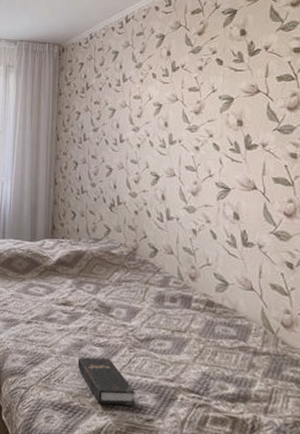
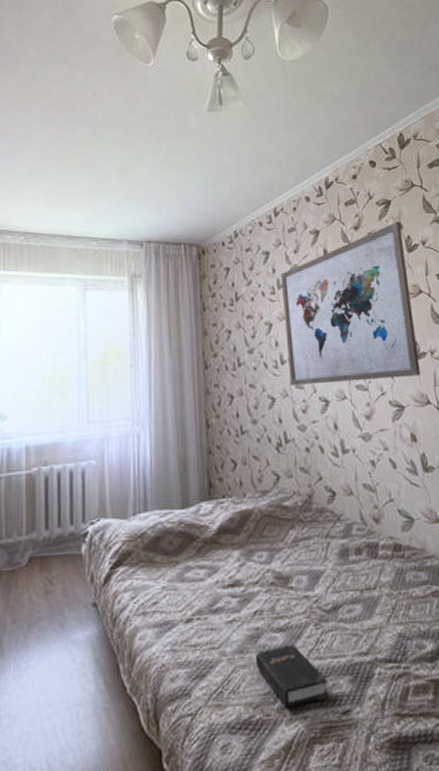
wall art: none [126,29,250,164] -> present [280,222,421,385]

